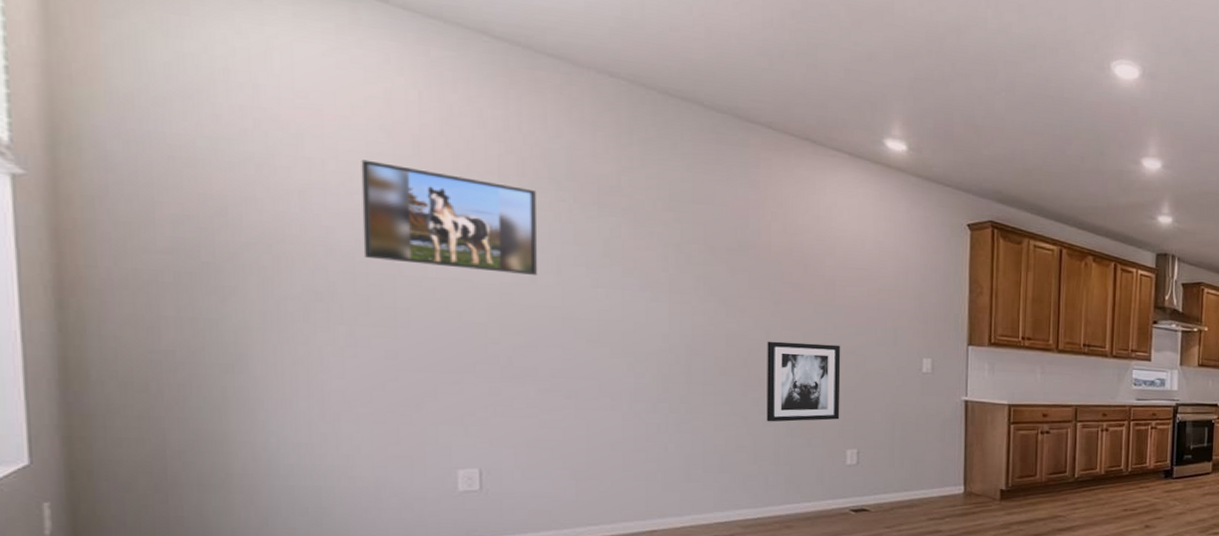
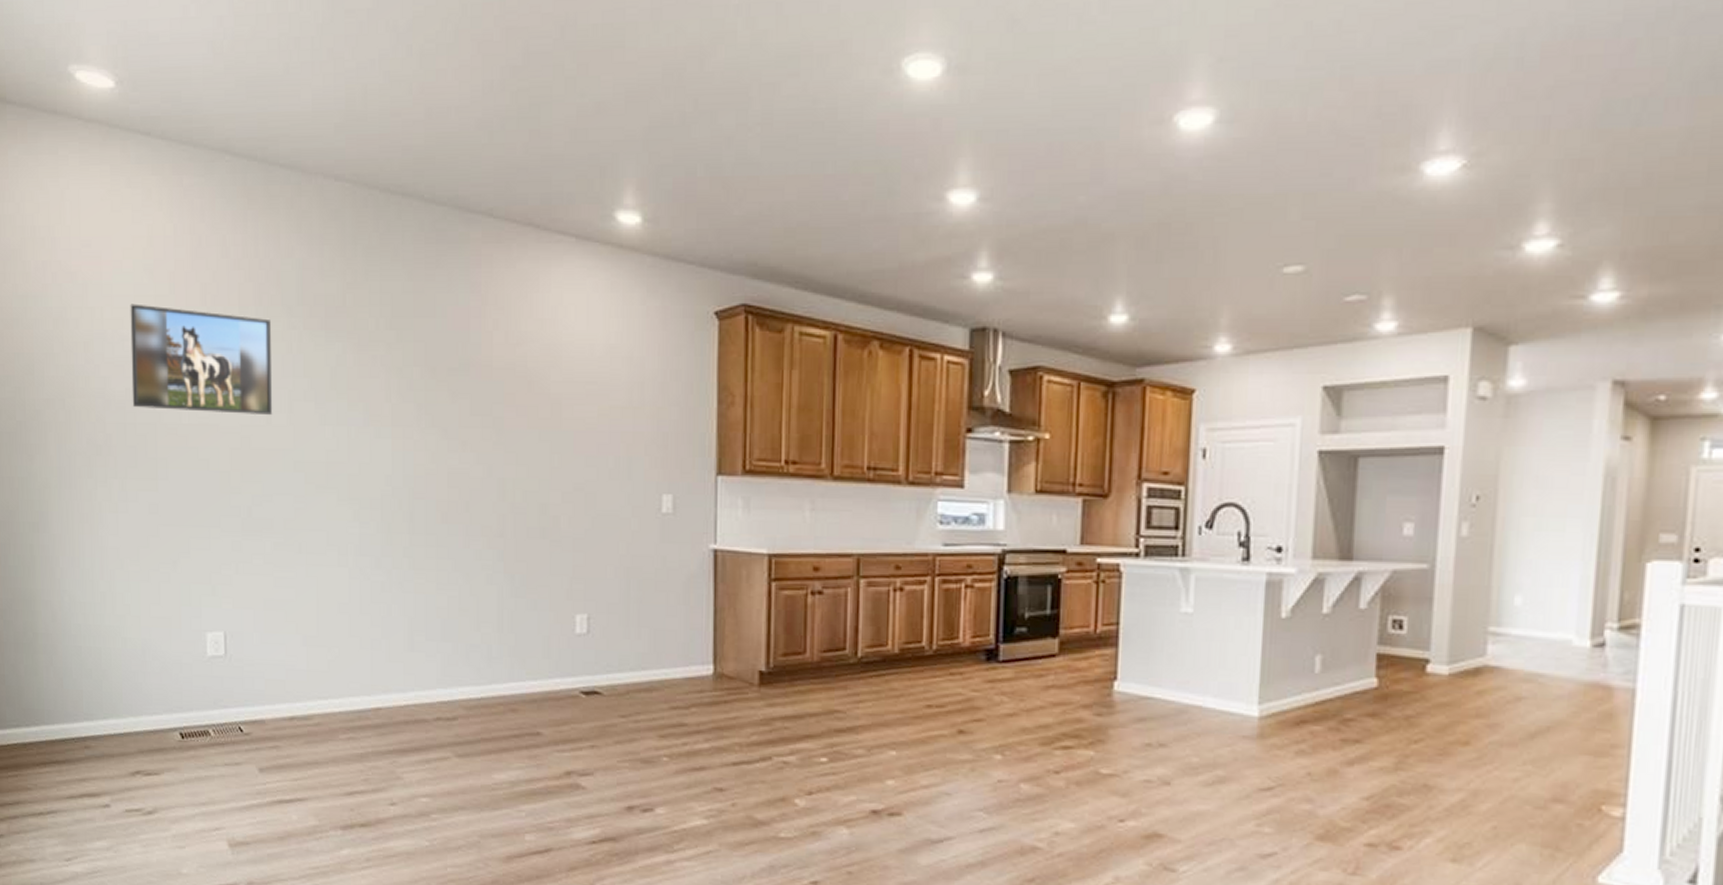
wall art: present [766,341,841,422] -> none [489,479,569,580]

